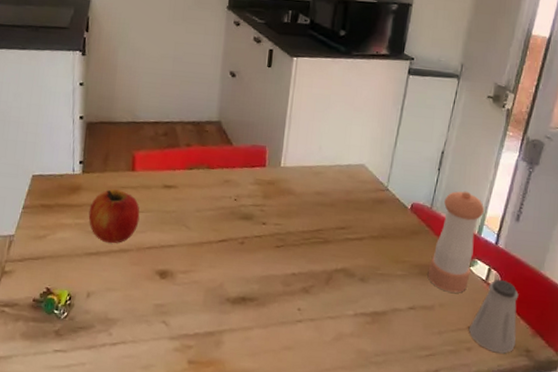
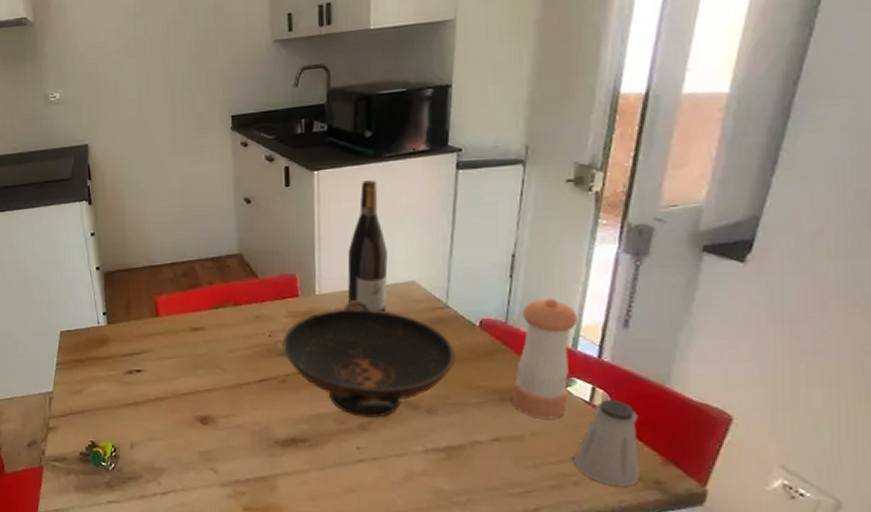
apple: present [88,189,140,244] -> none [120,338,171,393]
decorative bowl: none [245,175,389,283] -> present [283,300,455,419]
wine bottle: none [307,72,346,189] -> present [347,180,388,312]

